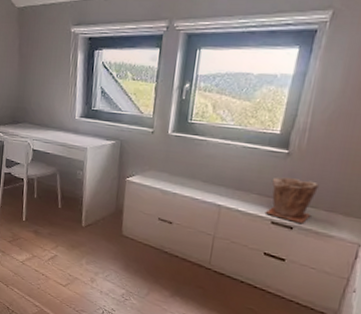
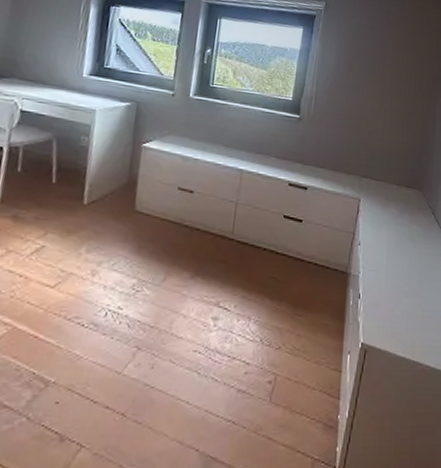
plant pot: present [264,176,319,223] -> none [282,140,325,183]

